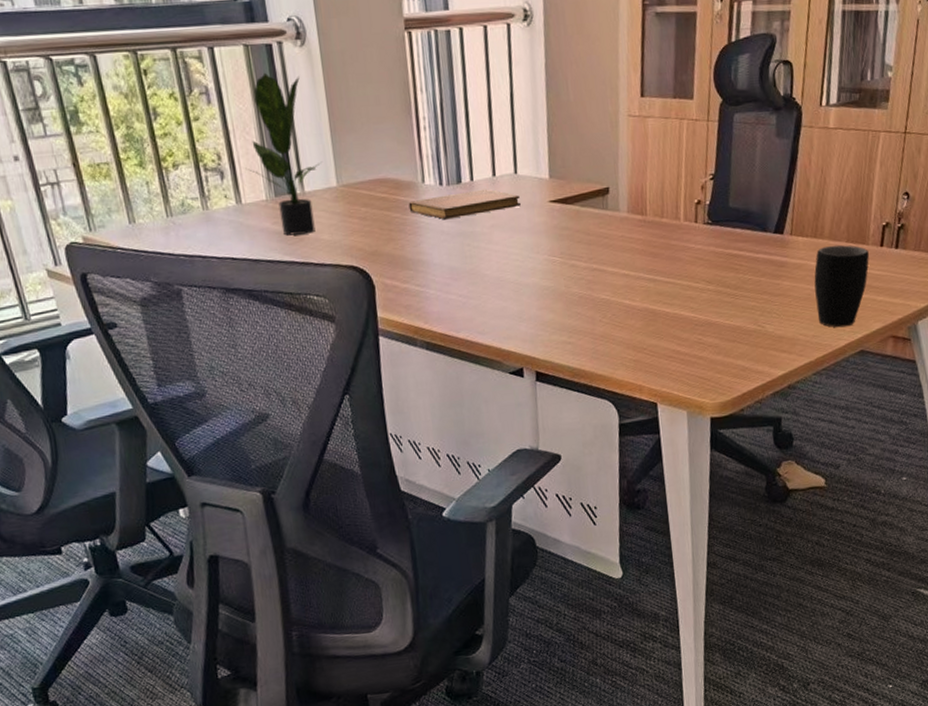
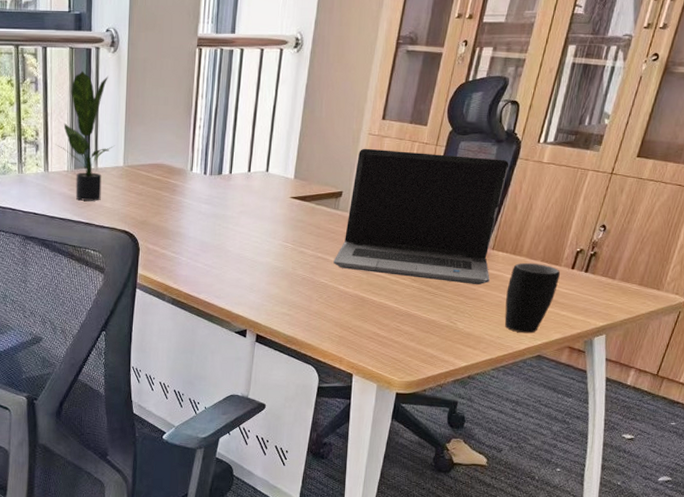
notebook: present [408,189,521,220] -> none [177,181,267,203]
laptop computer: none [612,129,794,280] -> present [333,148,510,284]

